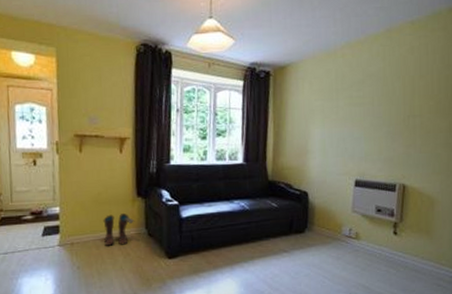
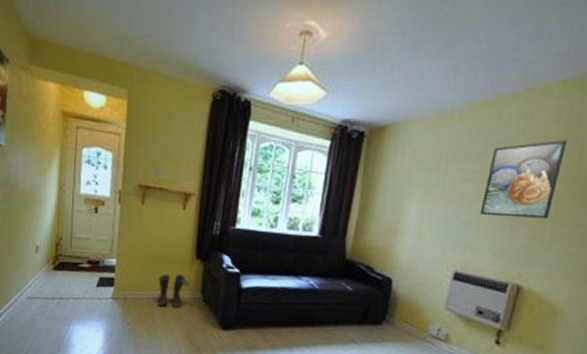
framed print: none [367,67,421,132] -> present [480,139,567,219]

